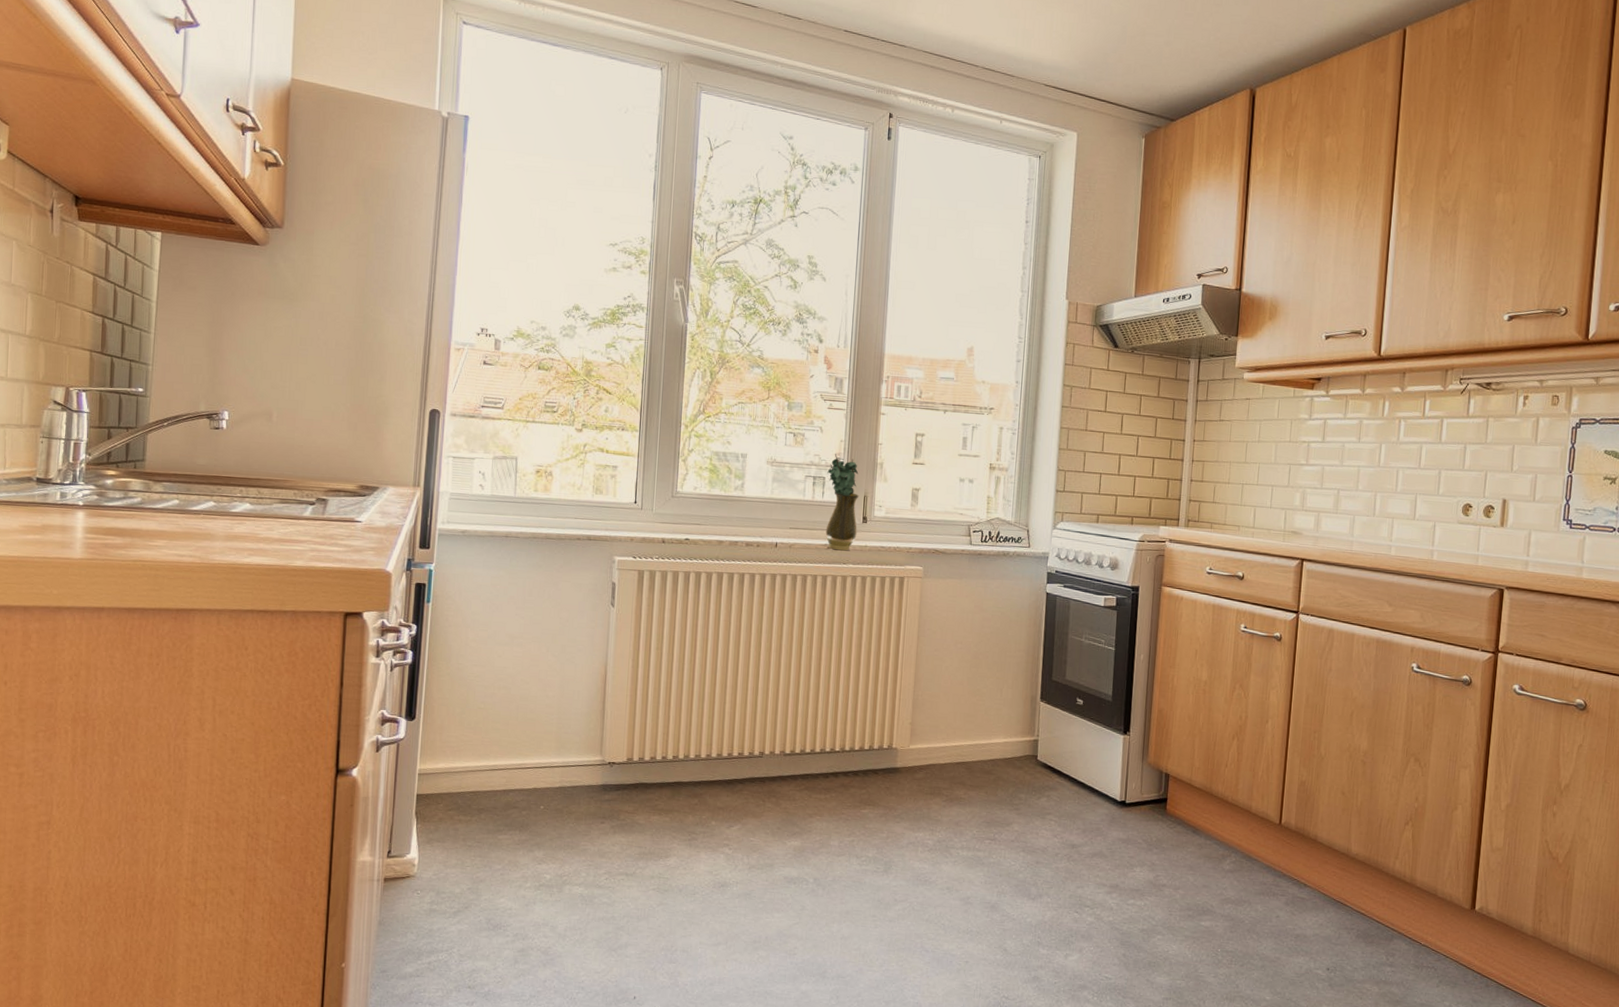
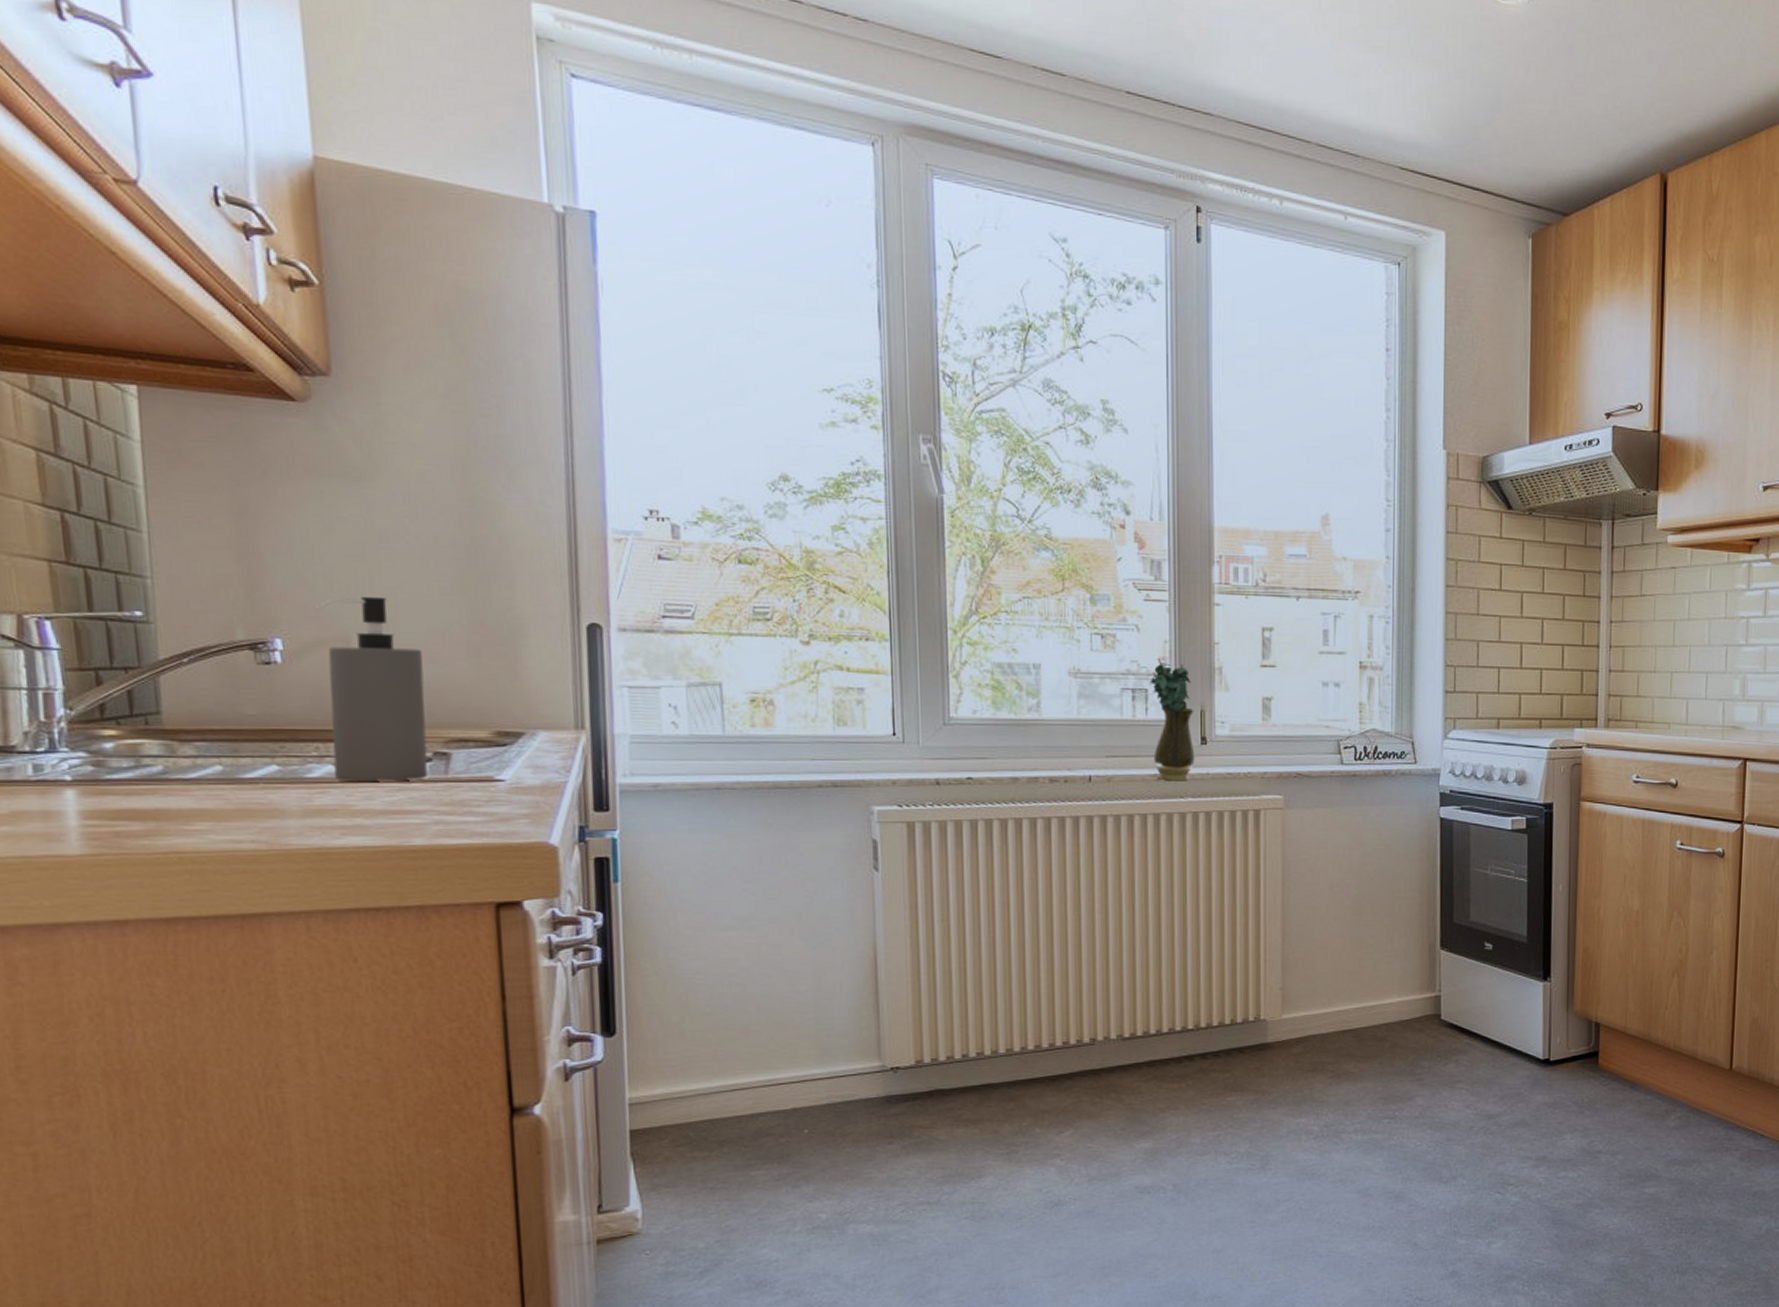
soap dispenser: none [250,383,318,518] -> present [314,596,428,781]

